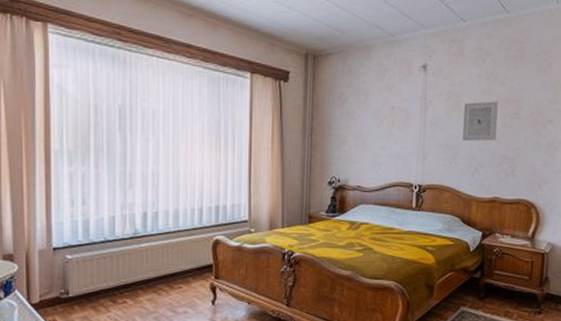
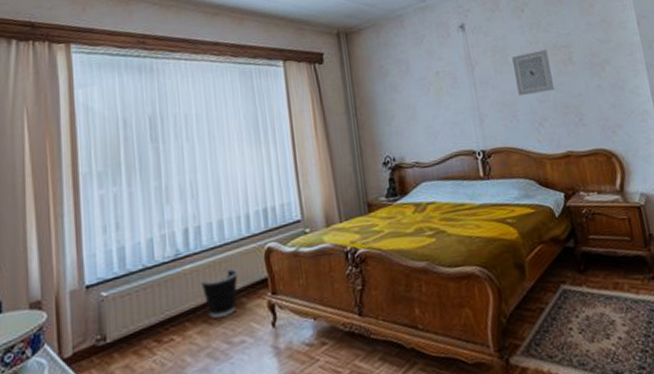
wastebasket: none [154,251,187,290] -> present [200,267,238,318]

